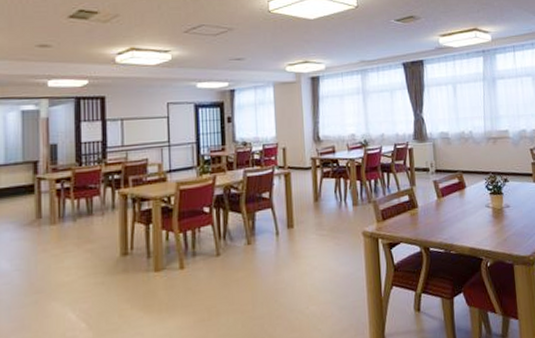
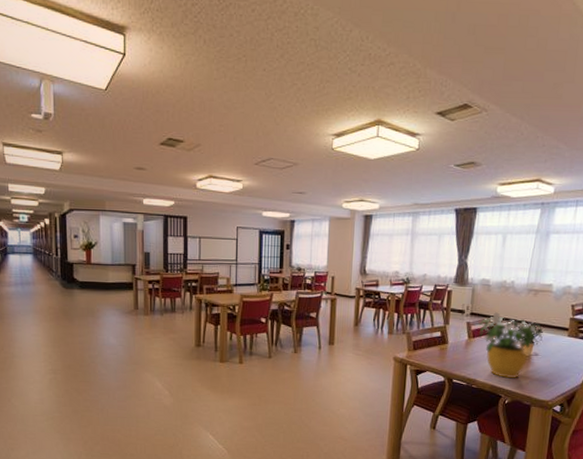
potted flower: none [446,166,510,237] -> present [479,312,543,378]

